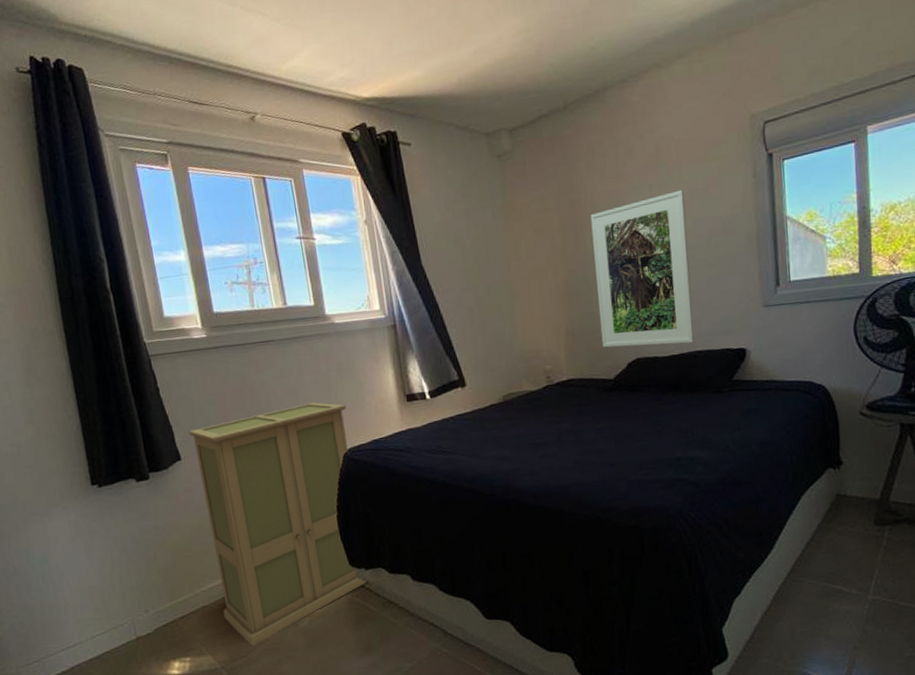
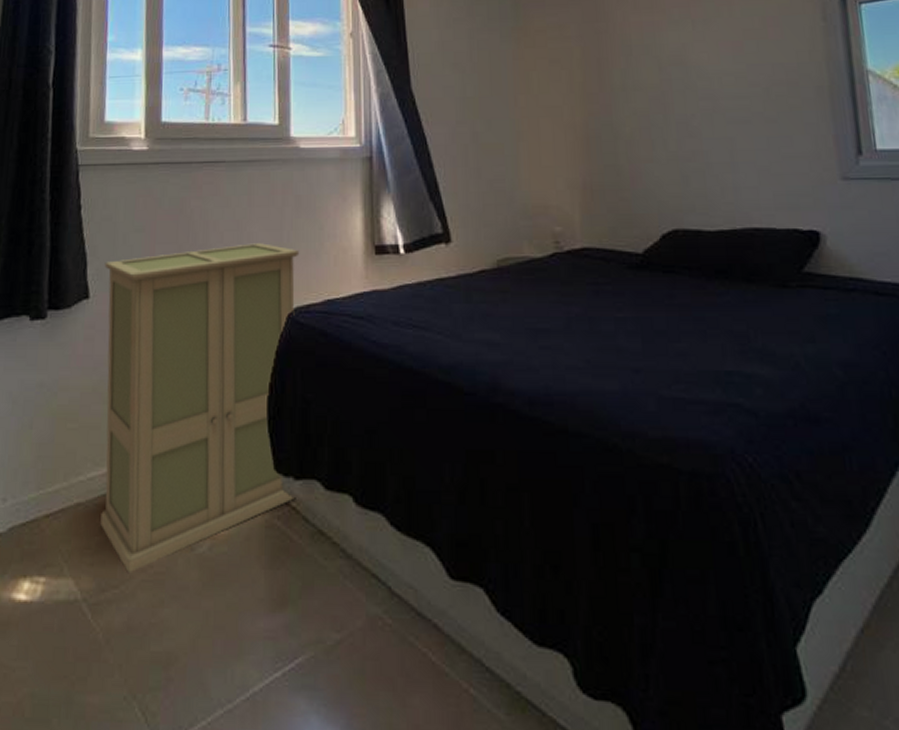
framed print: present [590,189,694,348] -> none [618,28,750,217]

